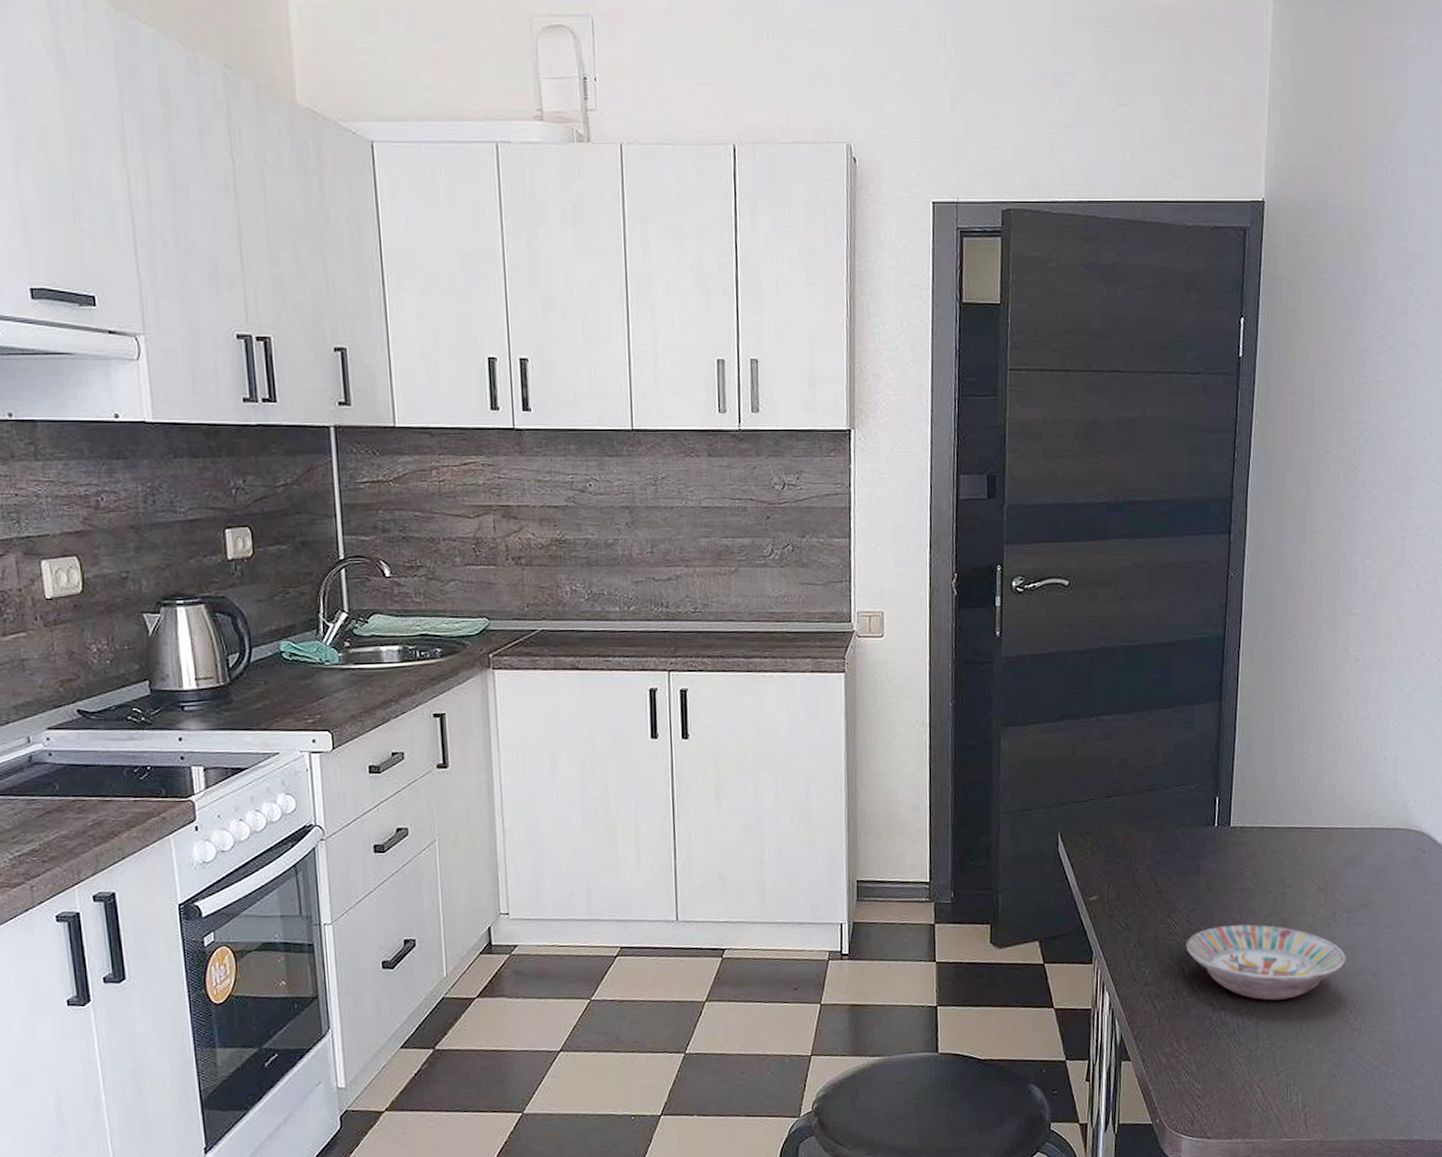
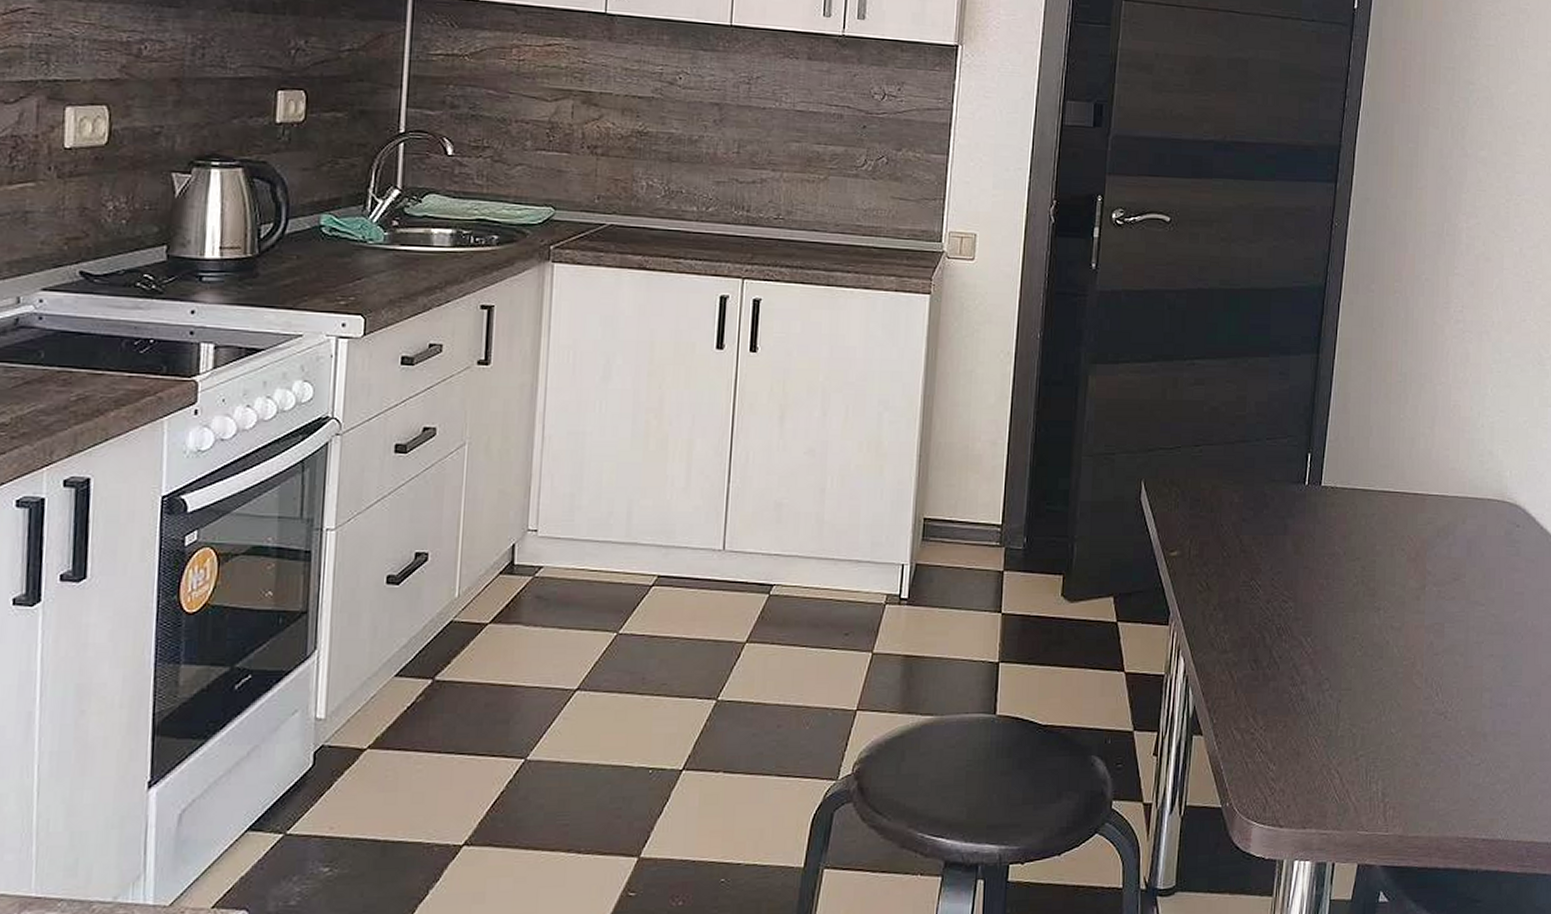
bowl: present [1186,924,1346,1001] -> none [1268,592,1434,677]

